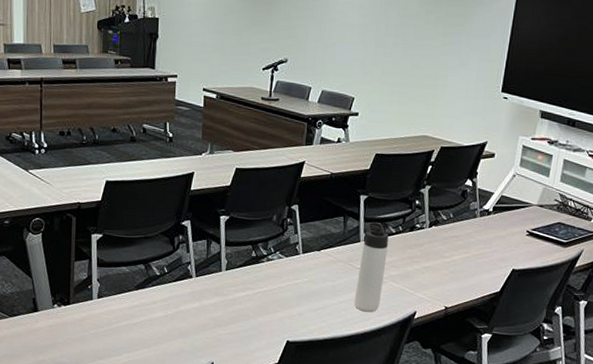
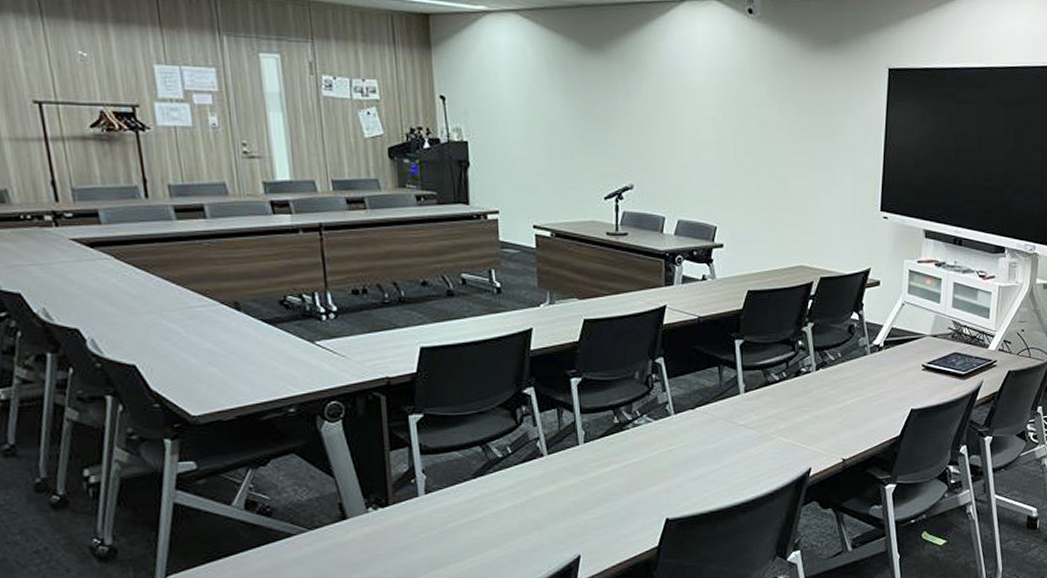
thermos bottle: present [354,221,389,313] -> none [739,369,772,475]

